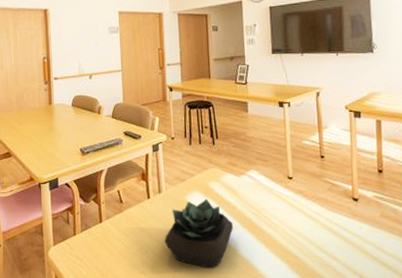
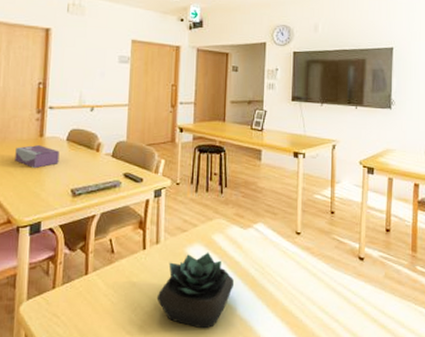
tissue box: none [30,112,67,132] -> present [15,145,60,168]

